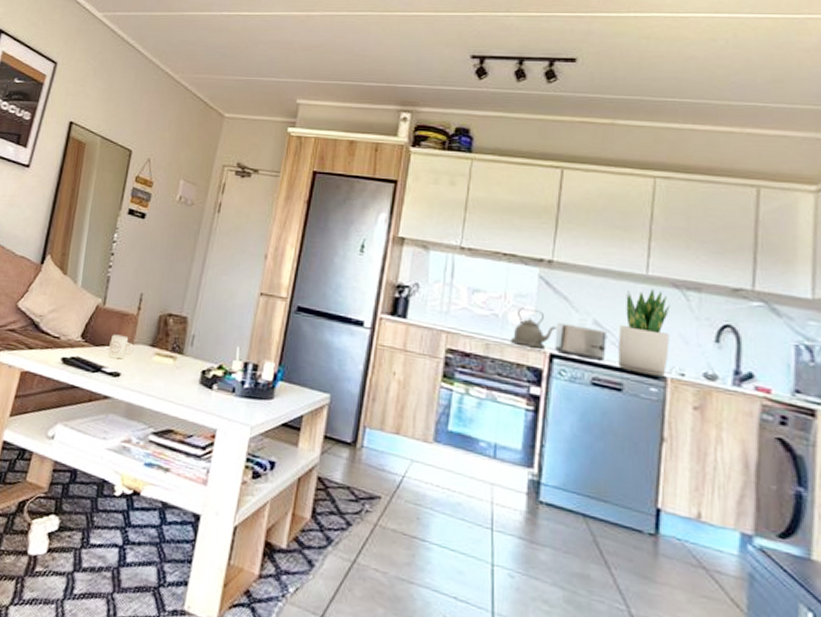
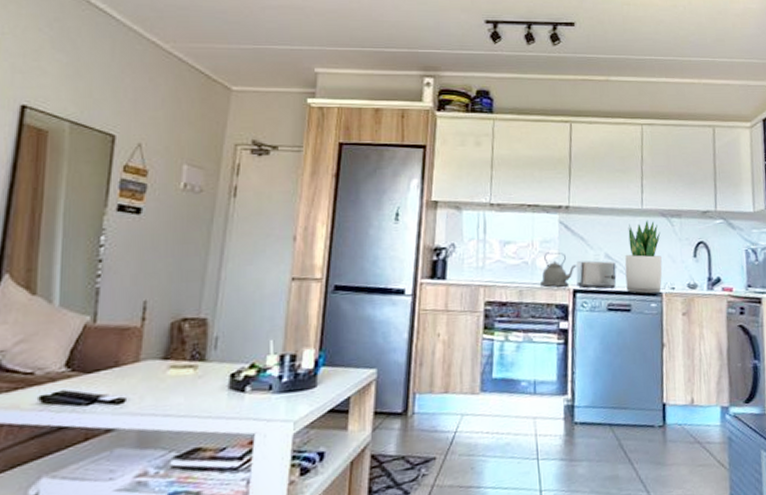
mug: present [108,334,134,360] -> none [107,353,140,384]

